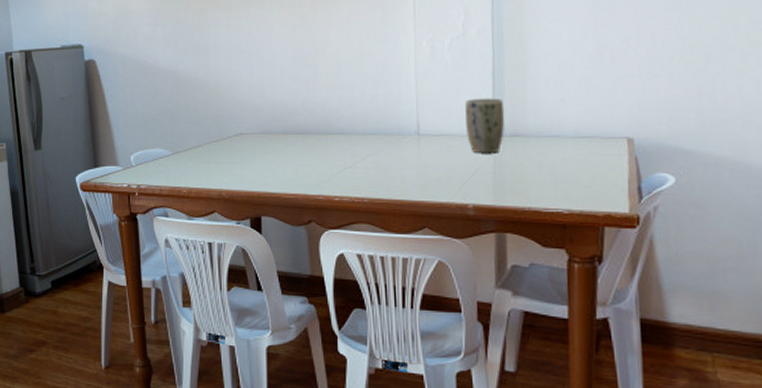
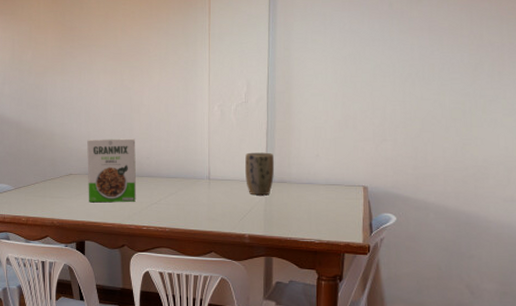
cereal box: none [260,86,325,169] -> present [87,138,137,203]

